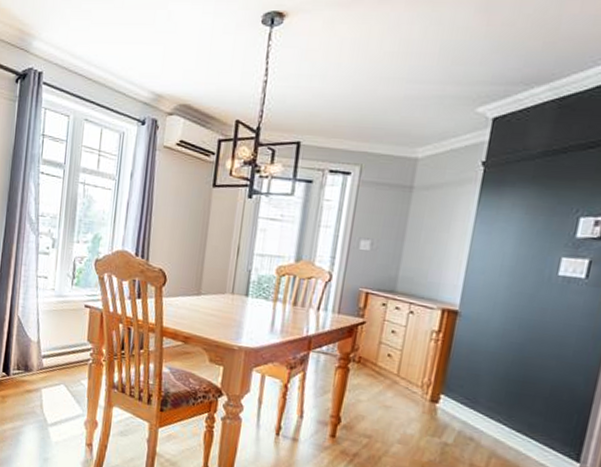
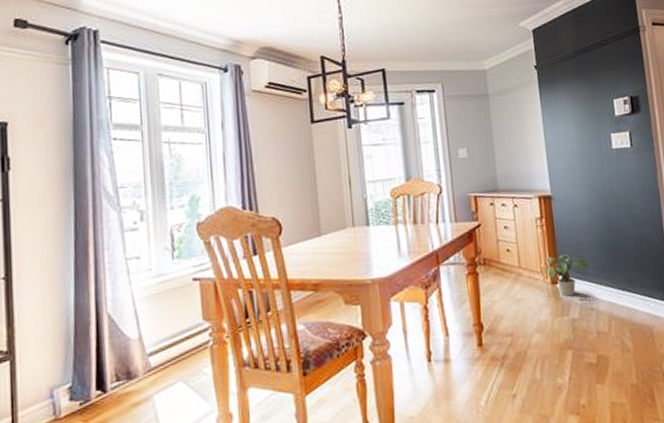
potted plant: none [424,373,483,420] -> present [543,254,590,297]

